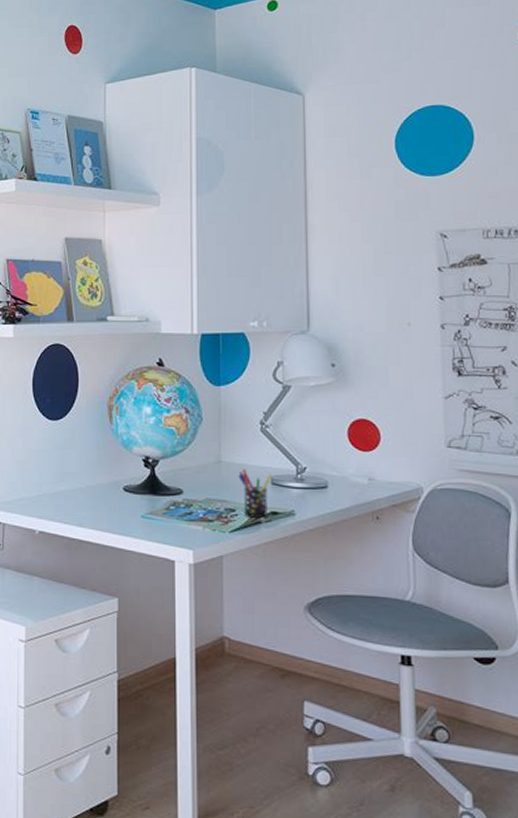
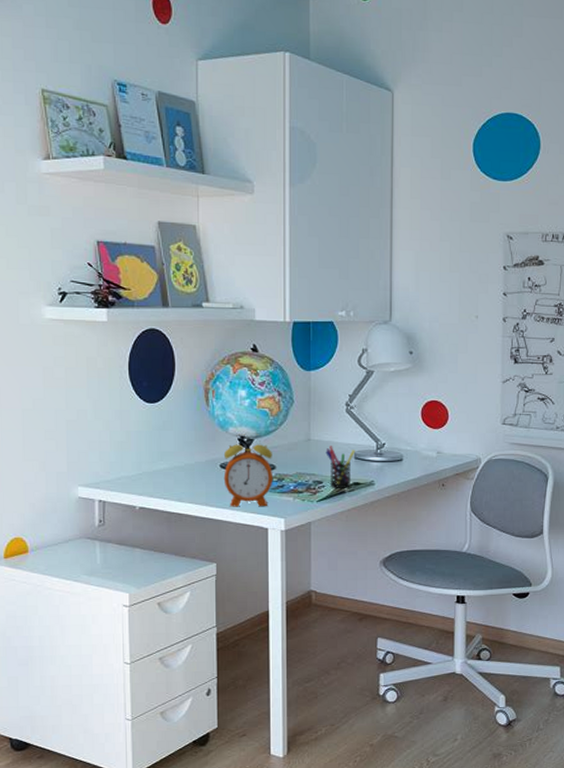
alarm clock: none [127,454,181,536] -> present [223,434,274,507]

